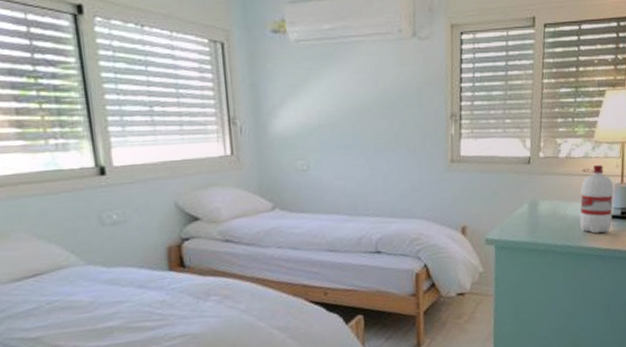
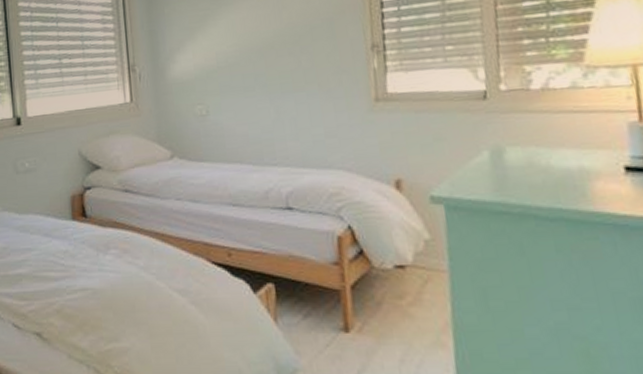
water bottle: present [580,164,614,233] -> none [568,96,631,193]

